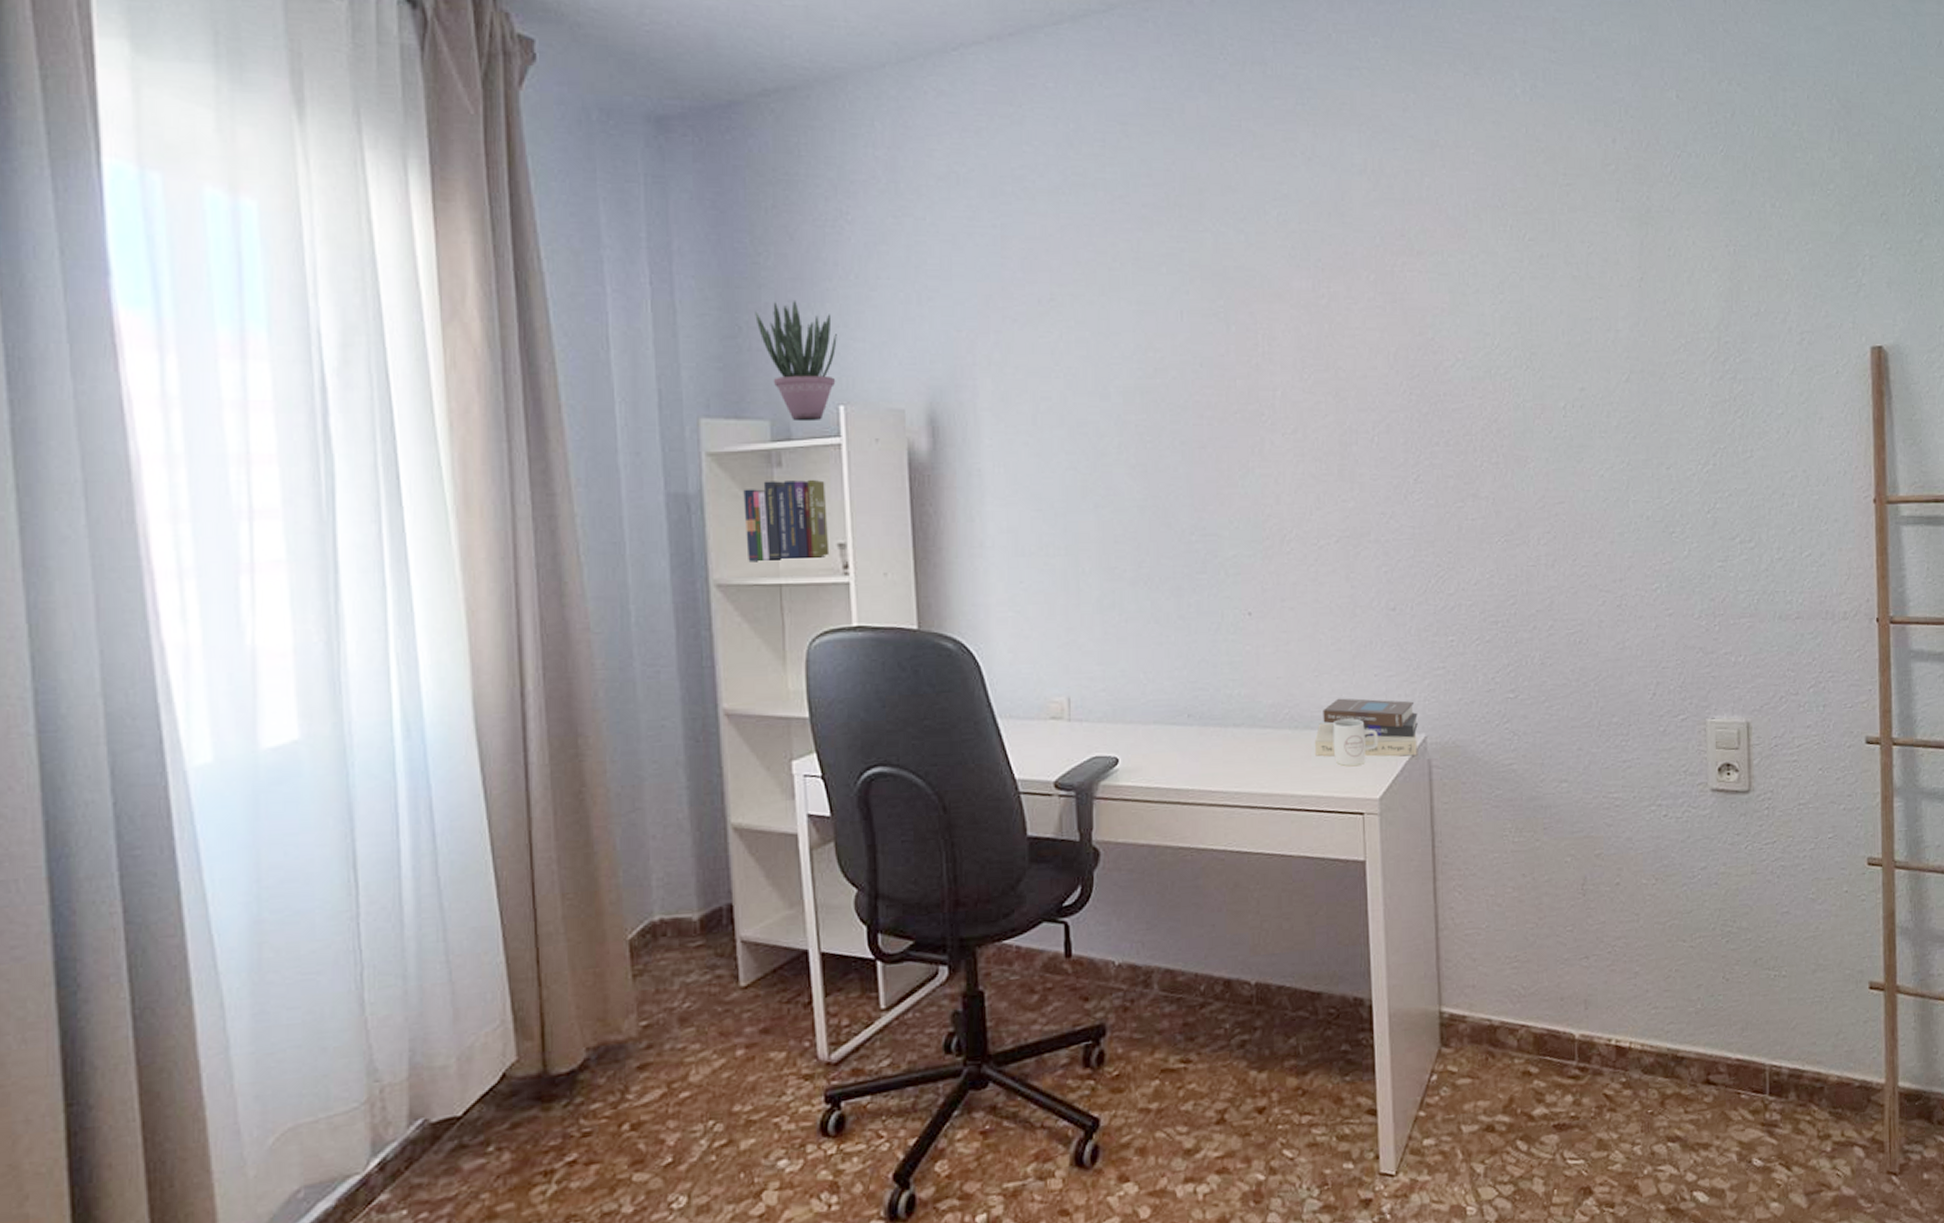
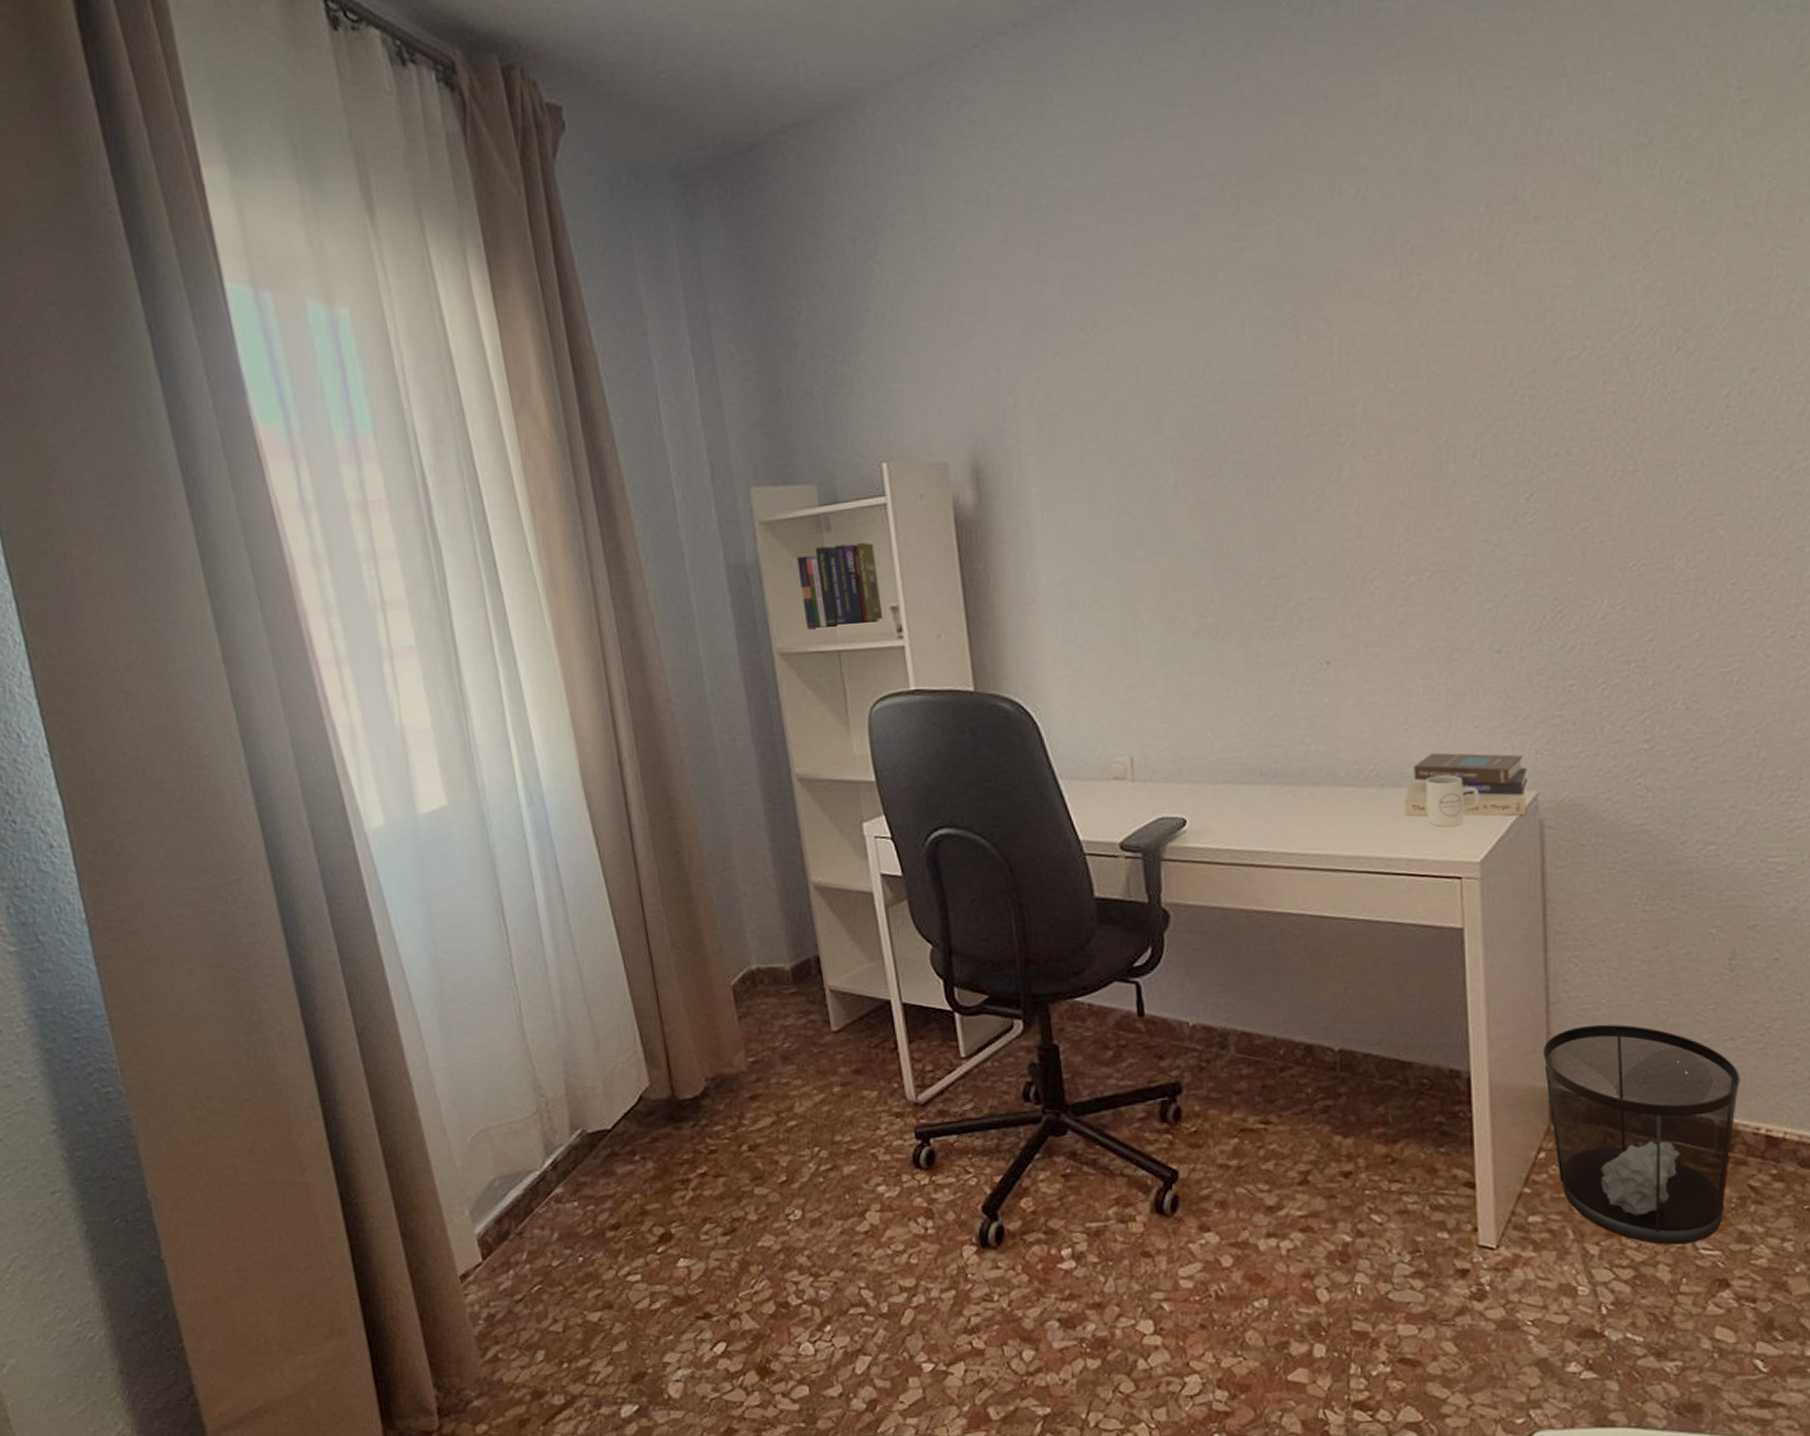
potted plant: present [755,299,837,422] -> none [793,354,877,483]
waste bin: none [1433,948,1594,1158] -> present [1542,1024,1740,1245]

